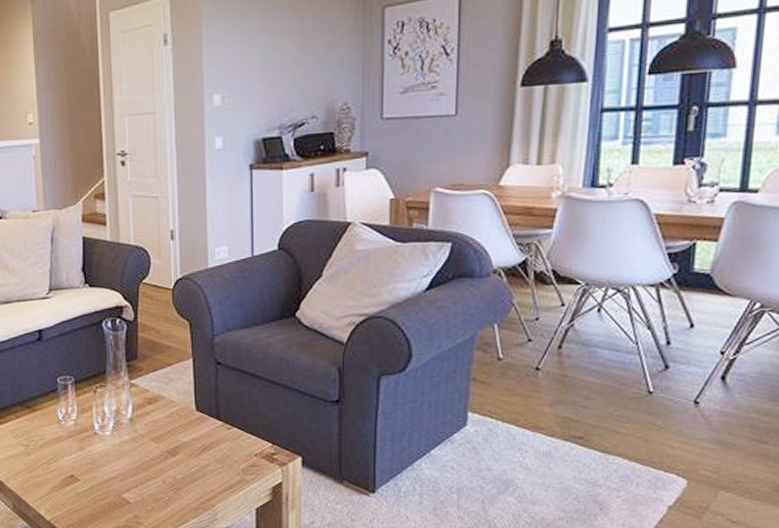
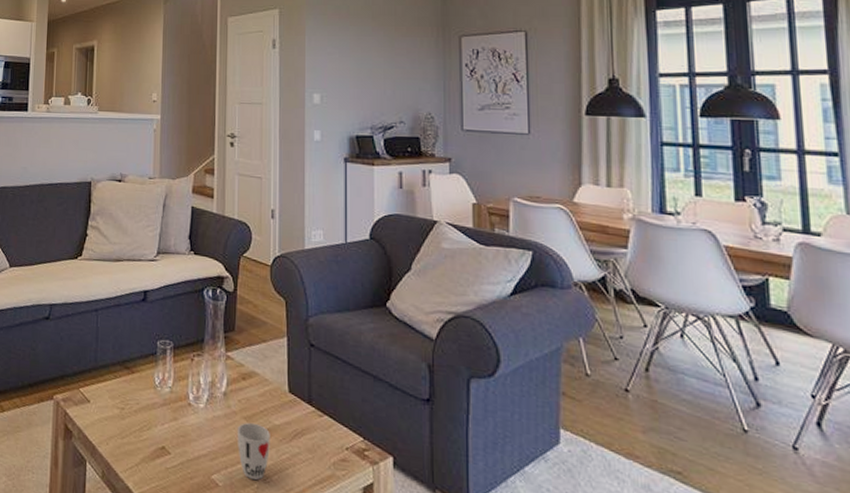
cup: none [145,443,179,493] -> present [236,422,270,480]

